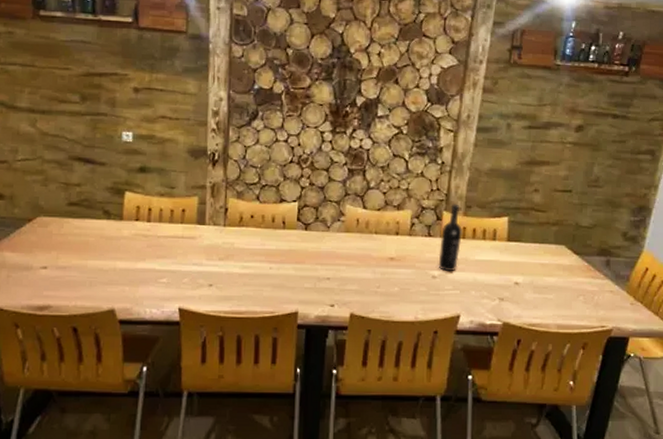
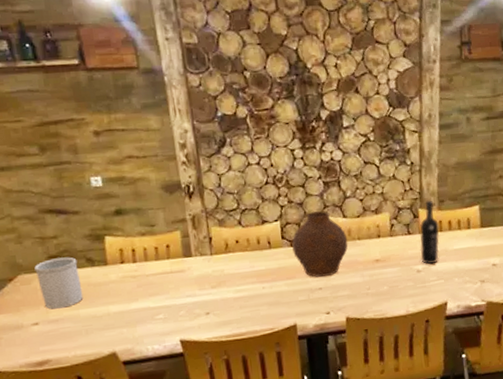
utensil holder: none [54,205,95,256] -> present [34,257,83,309]
vase: none [306,198,364,267] -> present [292,211,348,277]

